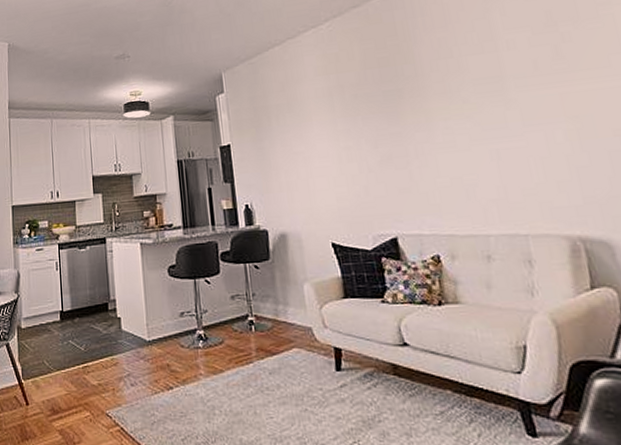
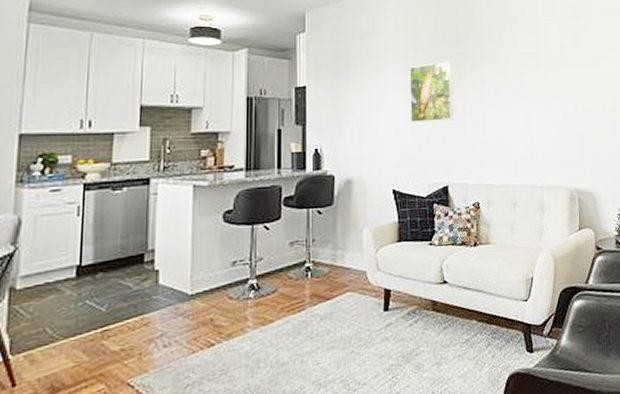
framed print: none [336,100,396,171] -> present [409,61,454,122]

